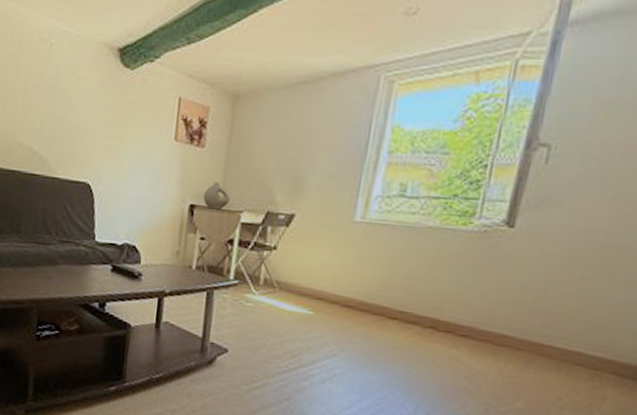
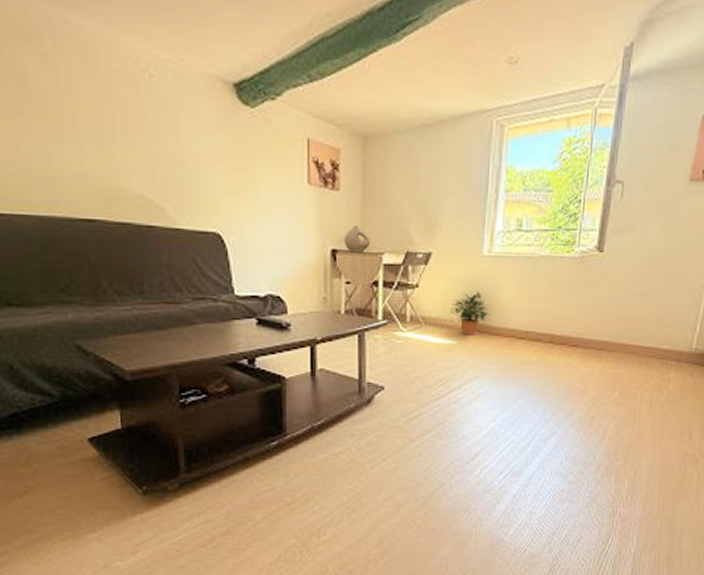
potted plant: none [308,259,357,308] -> present [449,291,490,335]

